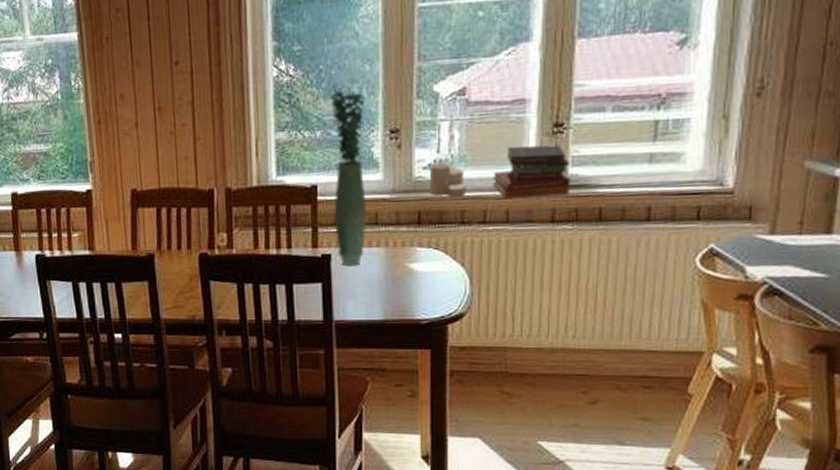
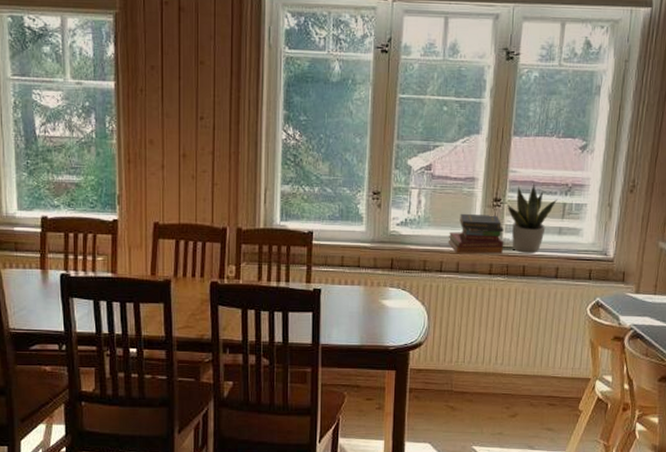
vase: present [330,84,367,267] -> none [325,150,355,300]
candle: present [429,159,467,198] -> none [400,218,429,250]
potted plant: none [573,98,647,193] -> present [507,183,558,254]

